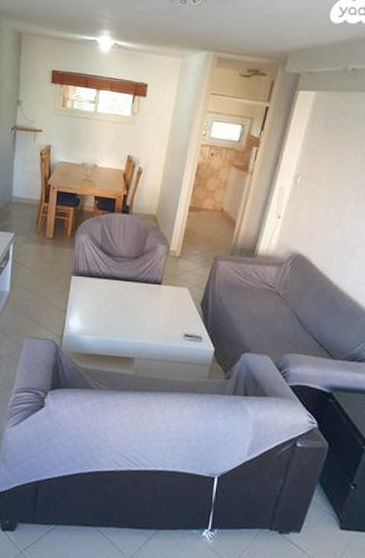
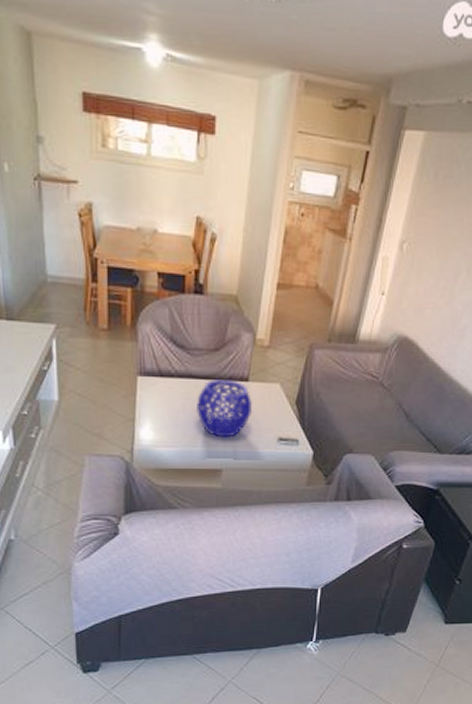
decorative bowl: none [117,281,164,331] -> present [197,378,253,438]

